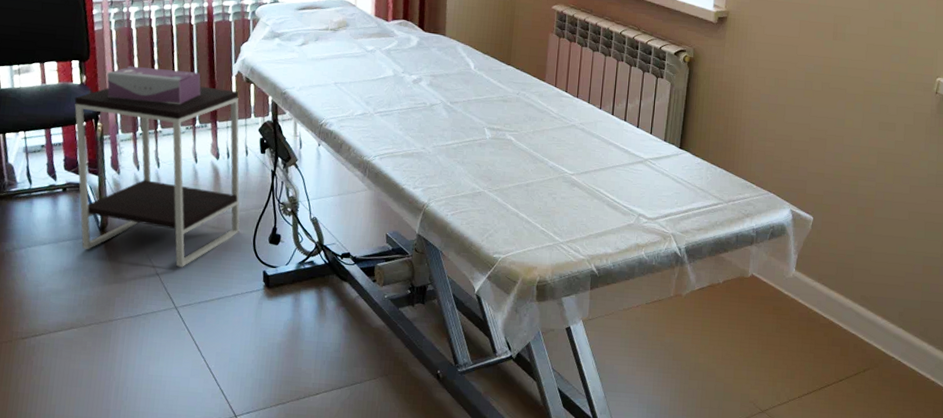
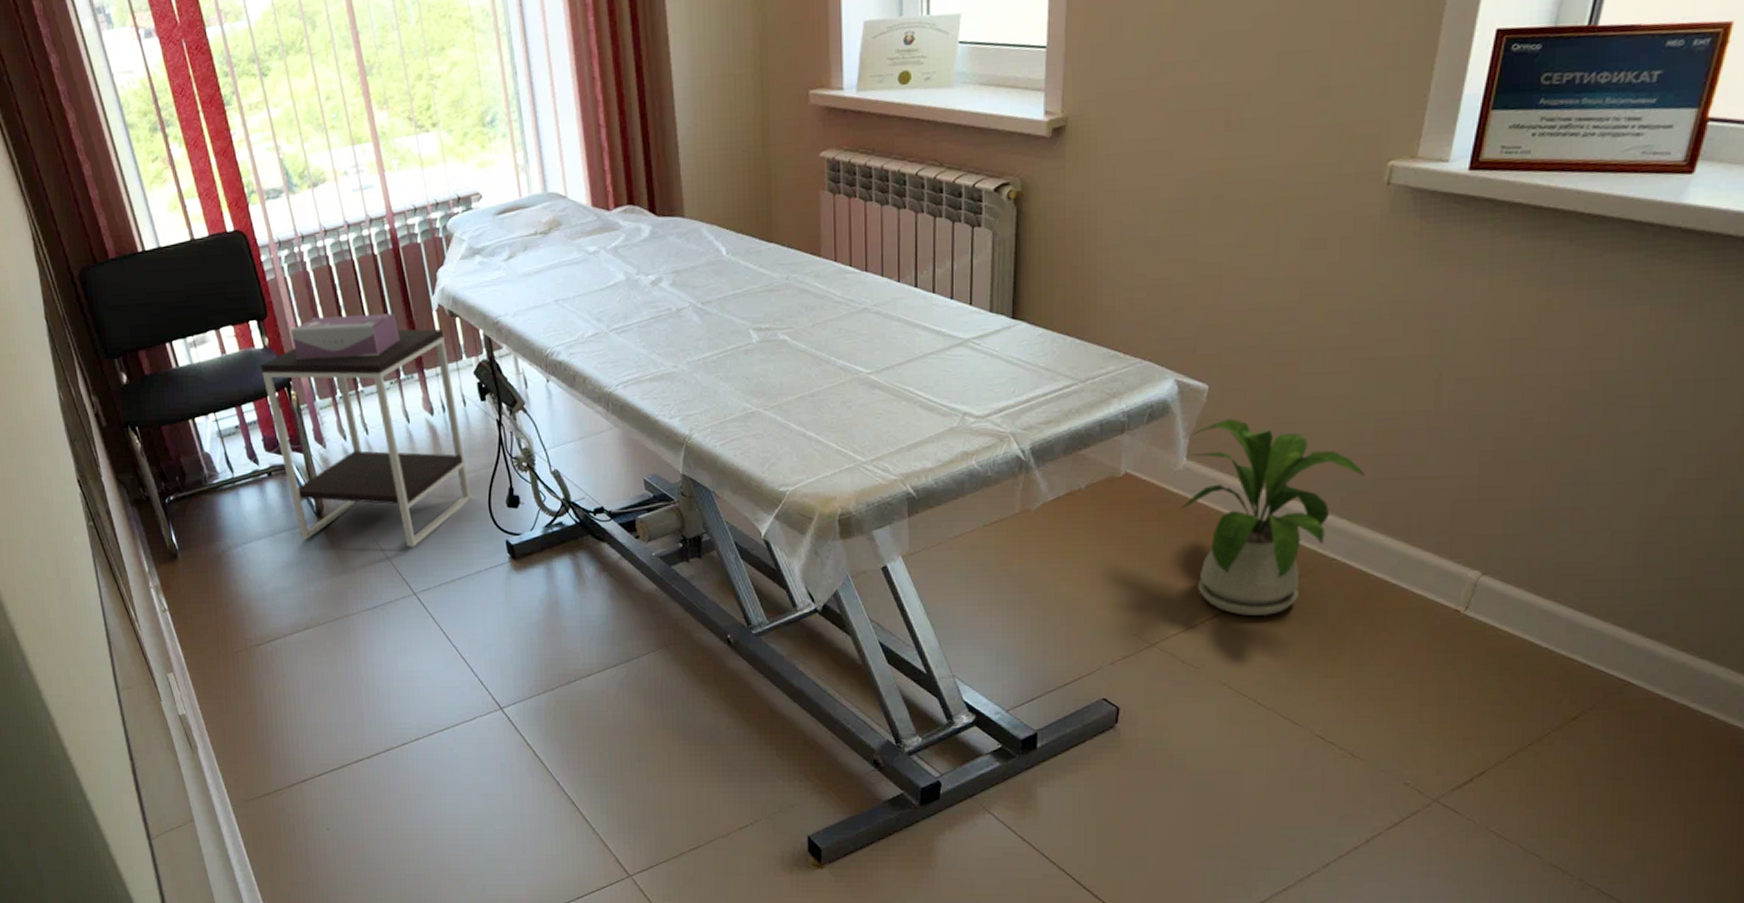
house plant: none [788,243,916,396] -> present [1179,418,1365,616]

